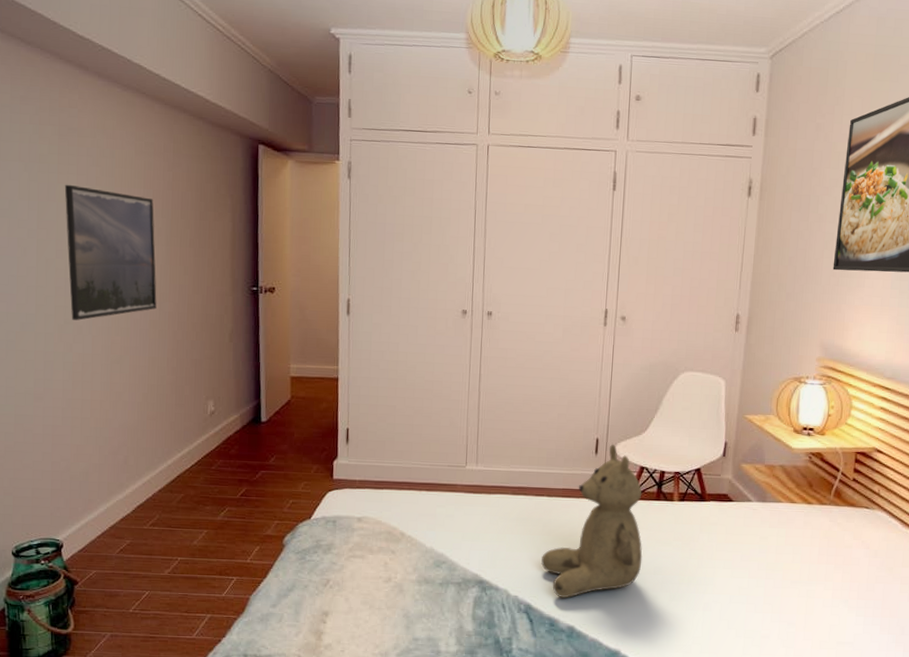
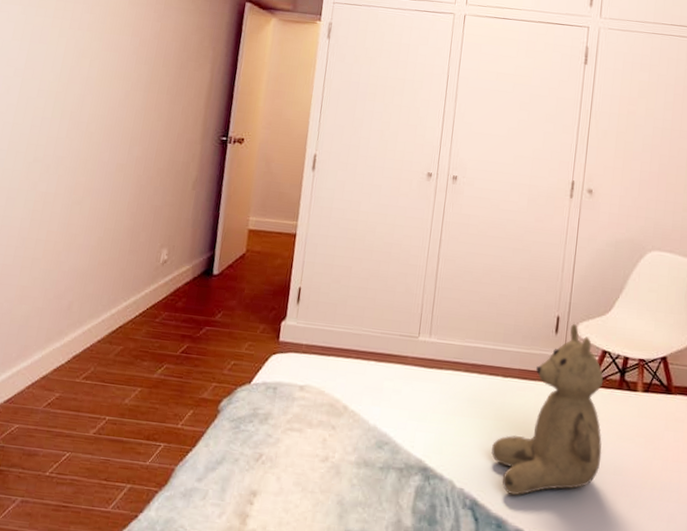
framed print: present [64,184,157,321] -> none [41,28,139,159]

